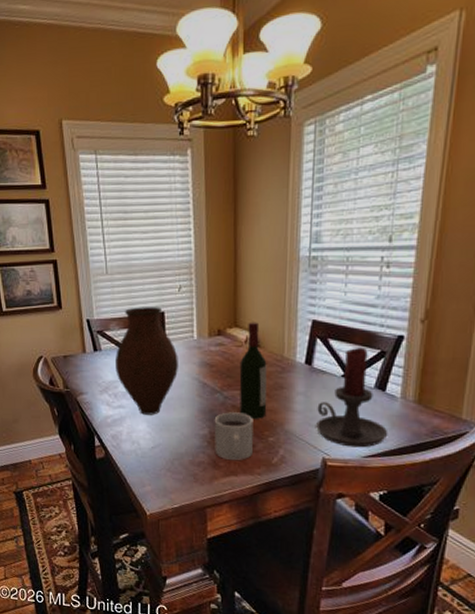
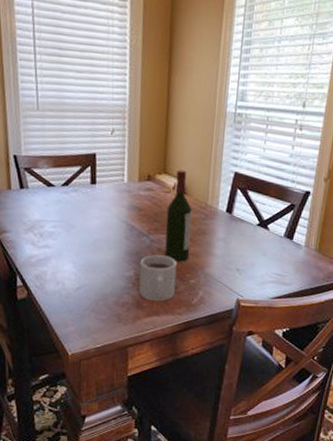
vase: present [116,307,178,415] -> none [42,146,108,256]
candle holder: present [316,348,388,448] -> none [233,200,293,290]

